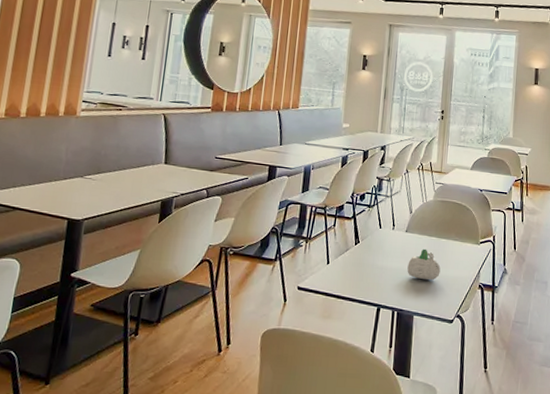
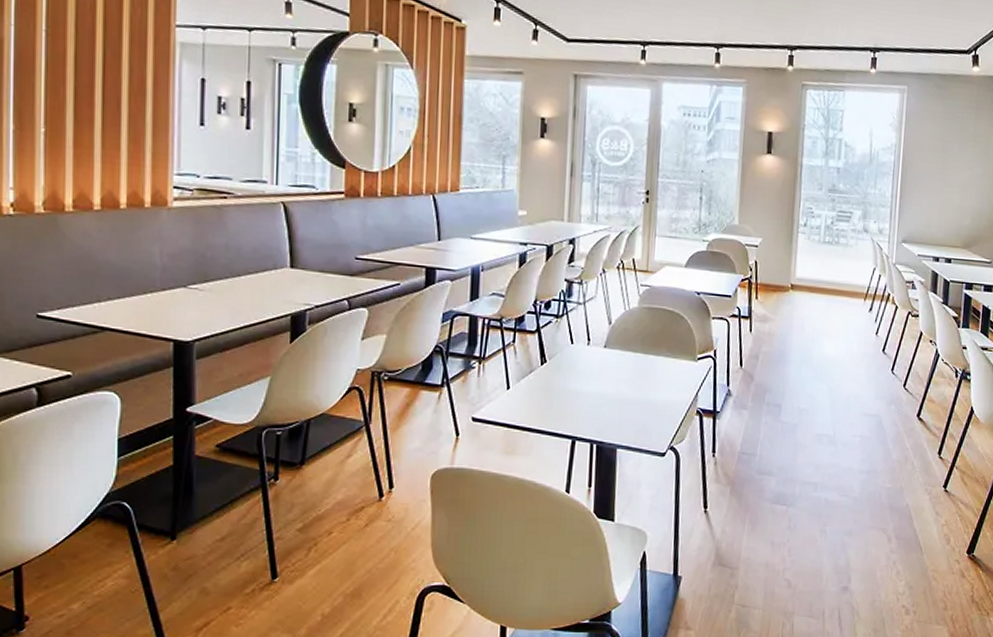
succulent planter: present [407,248,441,281] -> none [607,367,649,406]

